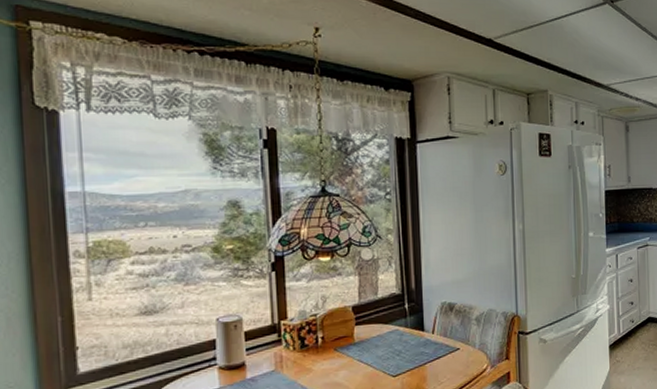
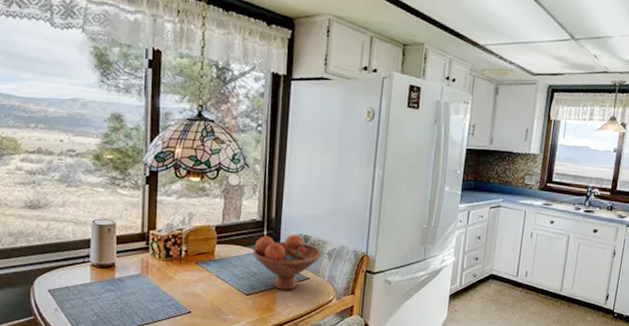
fruit bowl: none [394,303,469,366] -> present [252,234,321,290]

